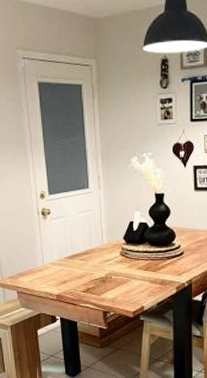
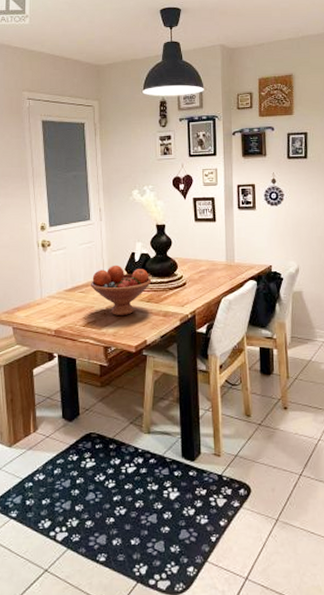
fruit bowl: none [89,233,150,282] -> present [90,265,152,315]

